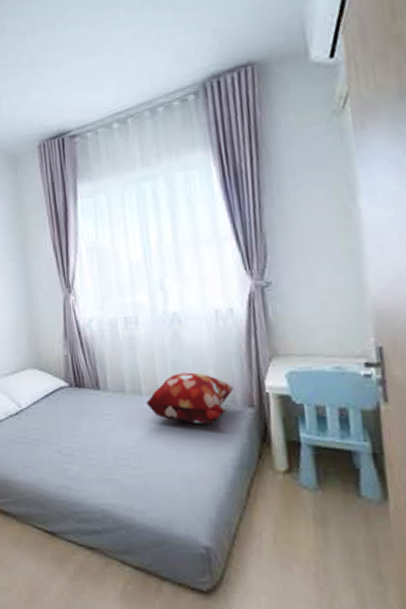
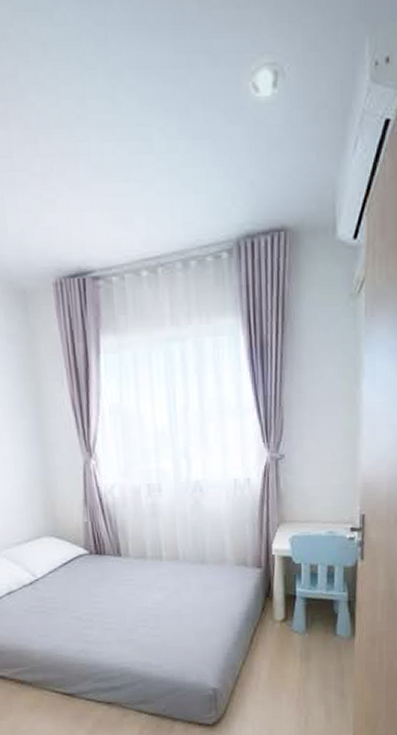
decorative pillow: present [146,372,234,423] -> none [166,538,246,584]

